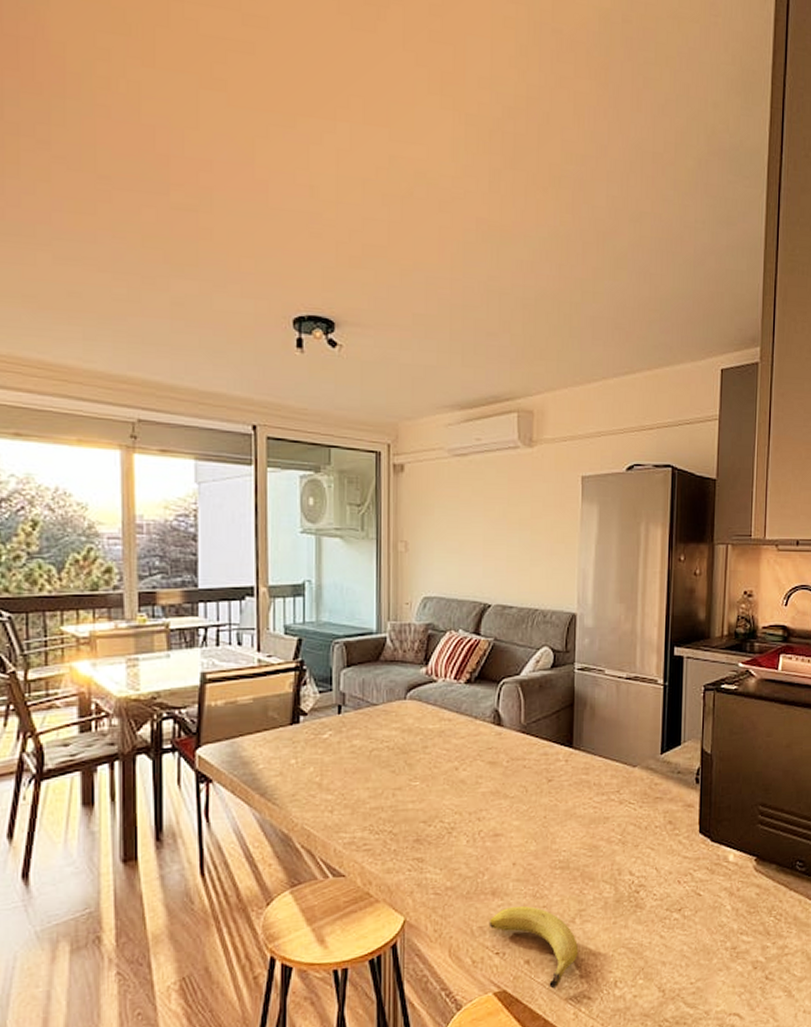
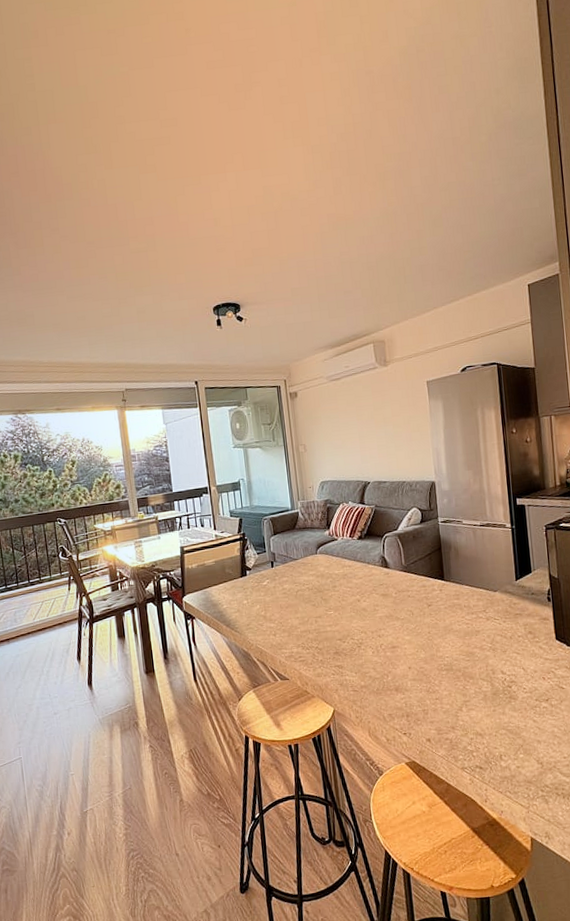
fruit: present [489,906,578,989] -> none [395,698,467,760]

